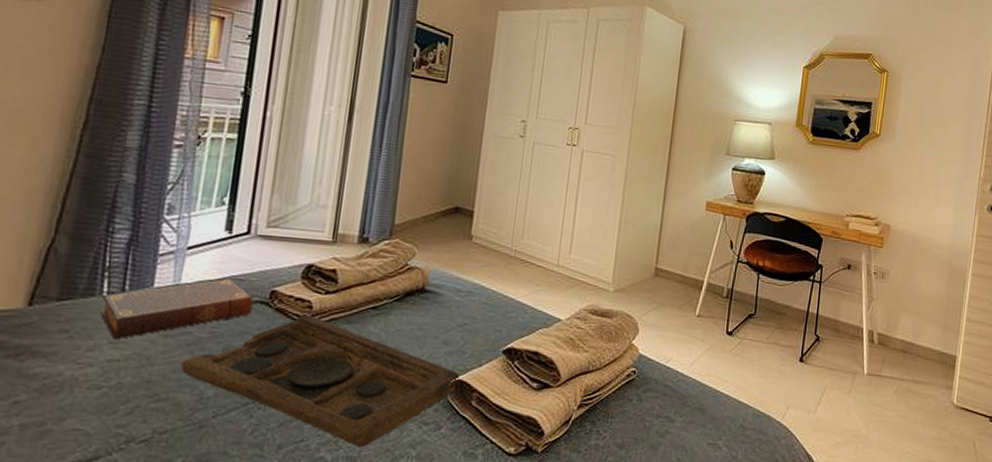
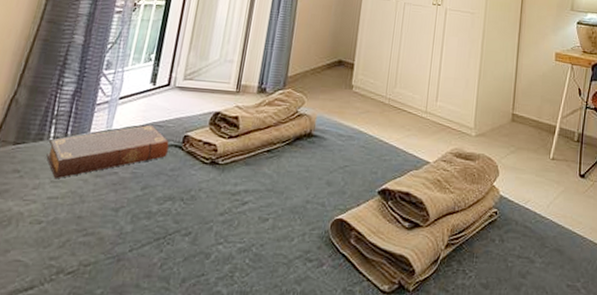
decorative tray: present [180,314,460,448] -> none [106,157,340,283]

